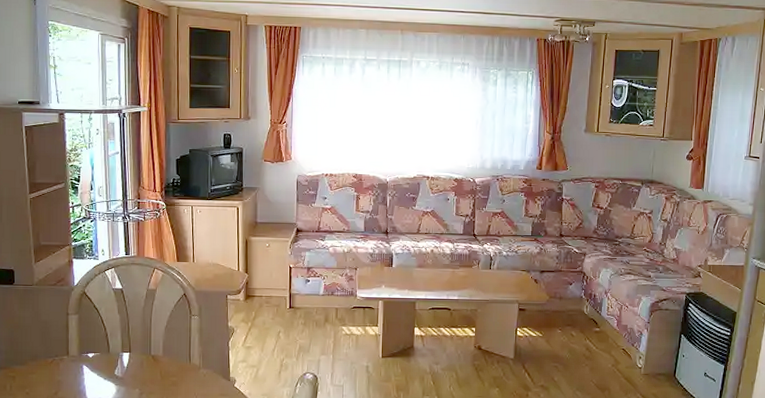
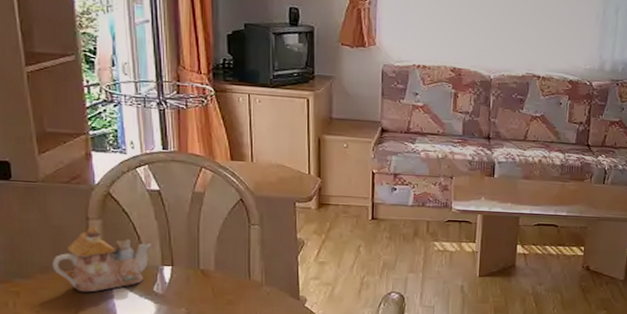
teapot: none [40,321,114,376] -> present [52,227,151,293]

